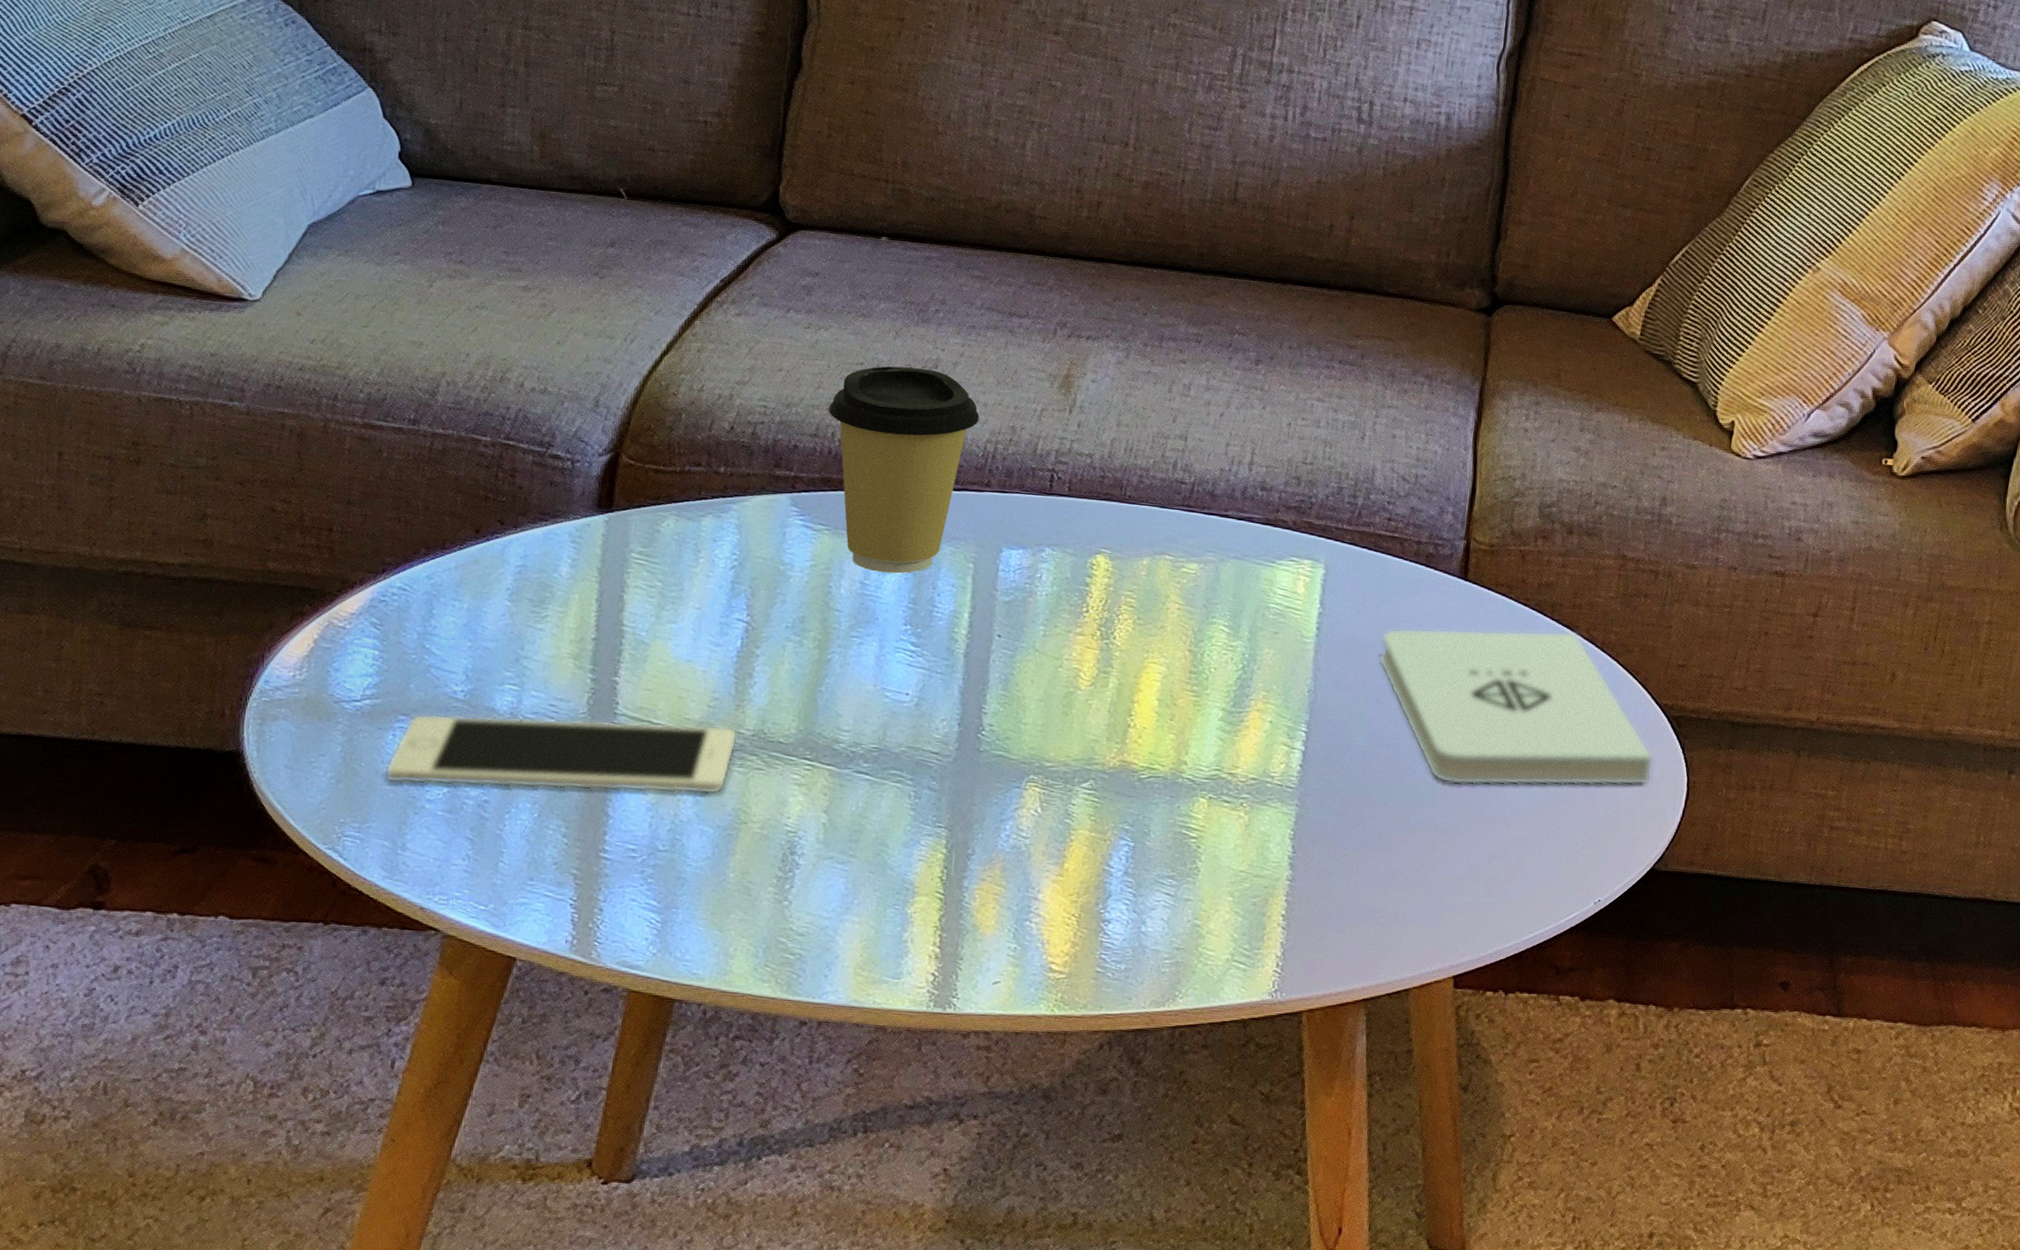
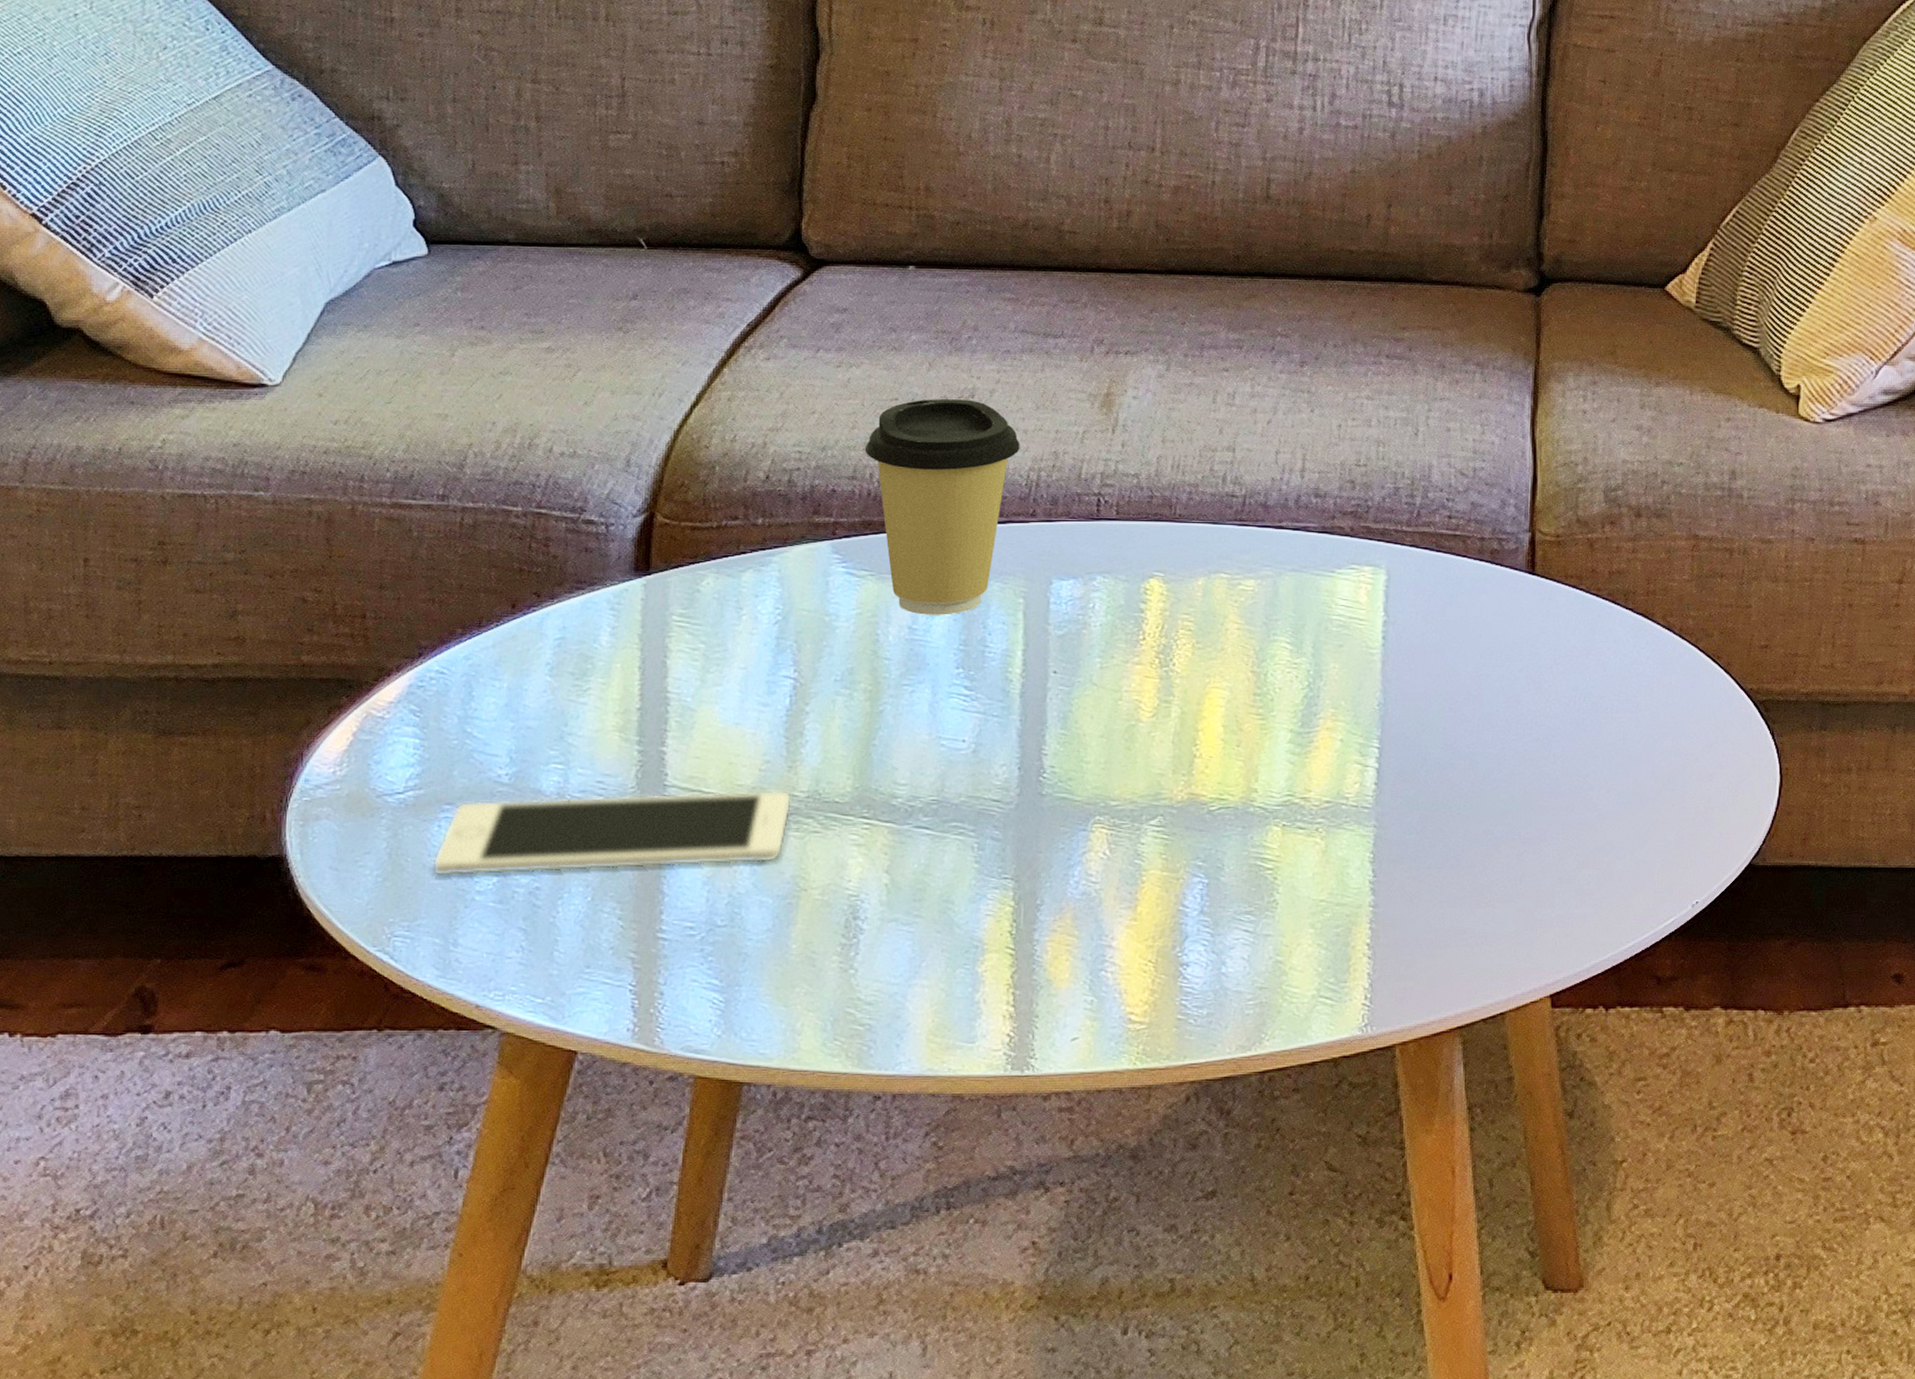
notepad: present [1378,628,1654,786] -> none [1449,620,1743,791]

